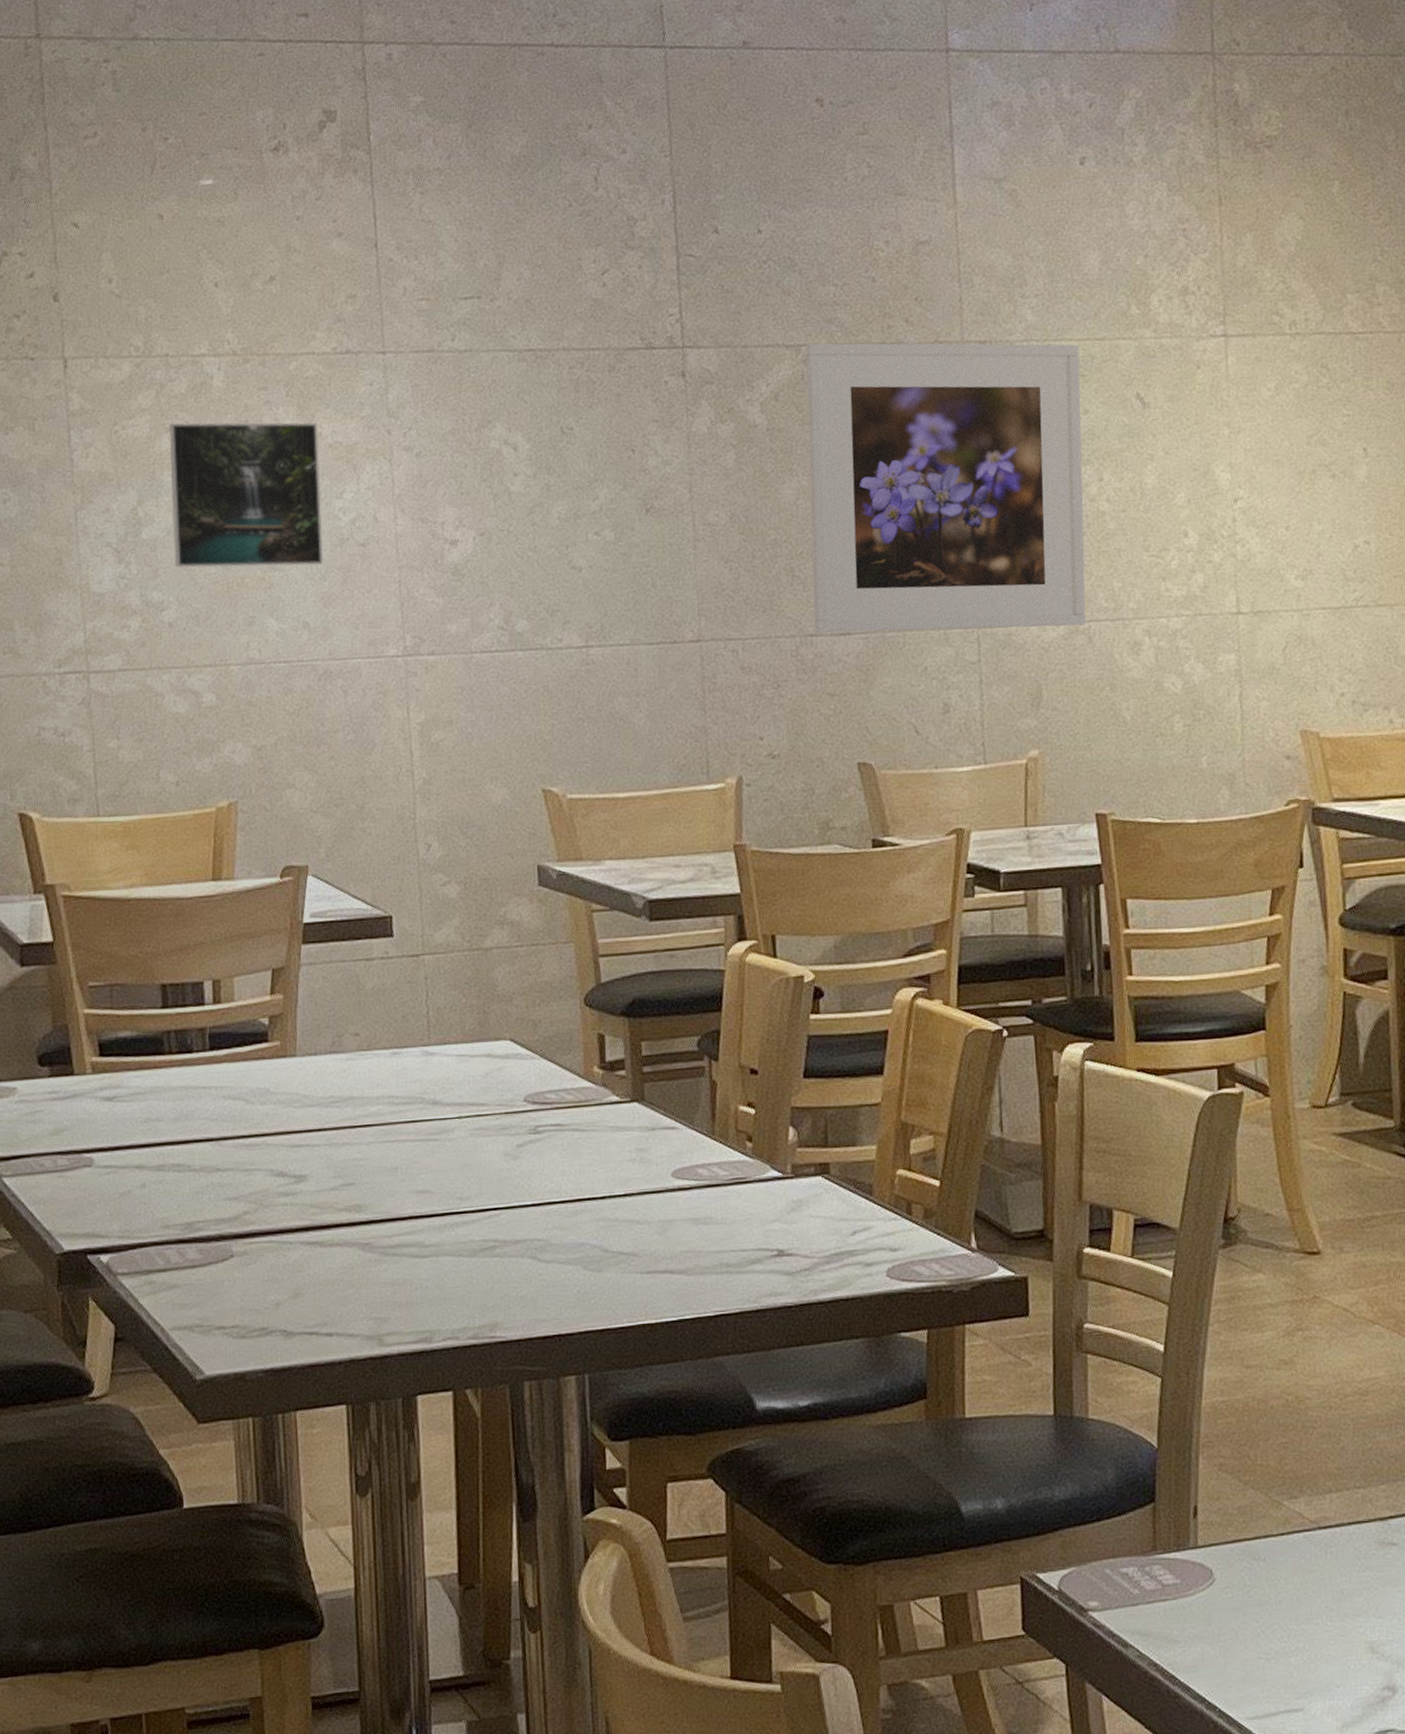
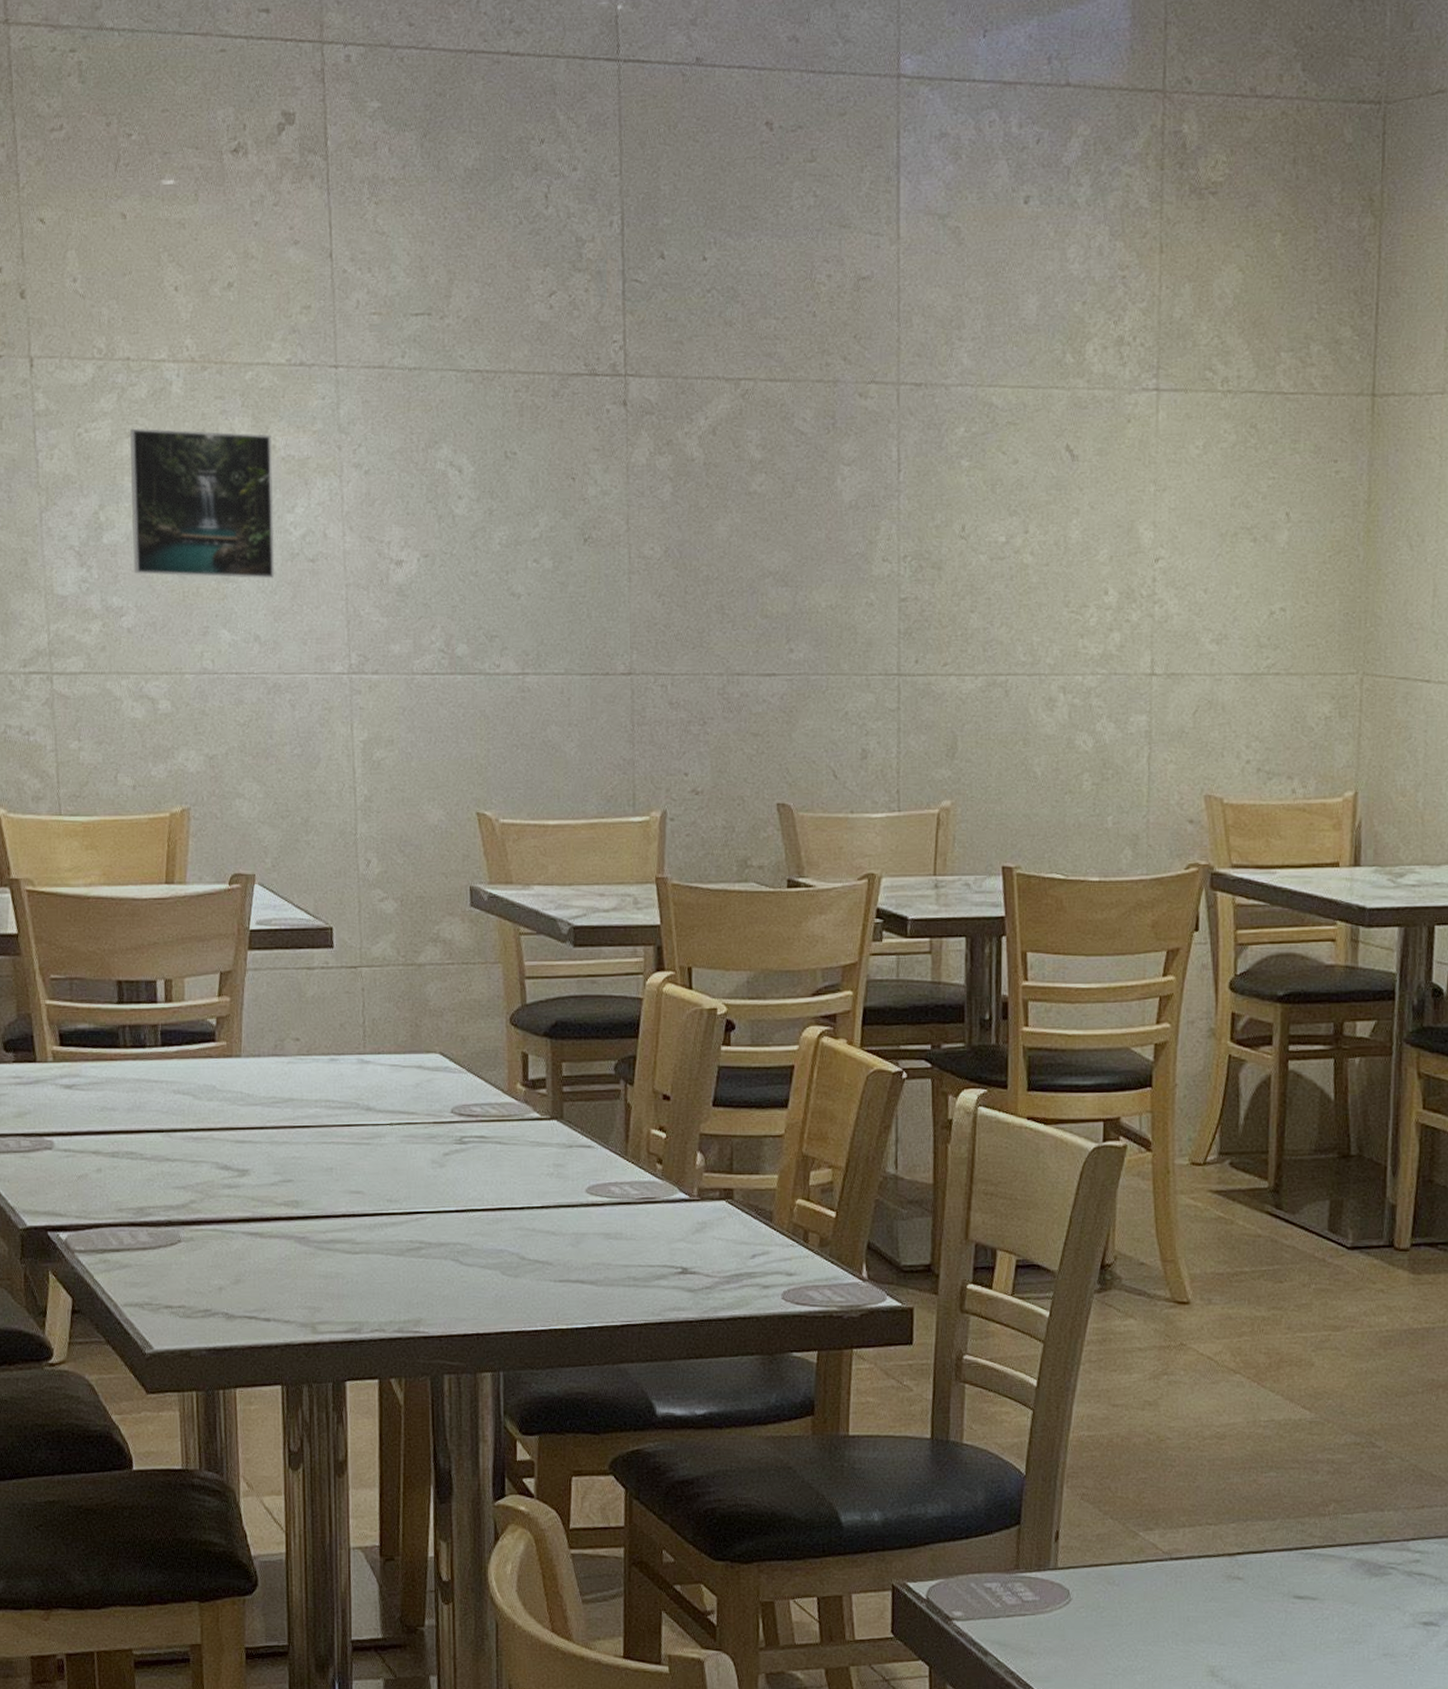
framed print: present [805,343,1086,633] -> none [741,377,1012,679]

